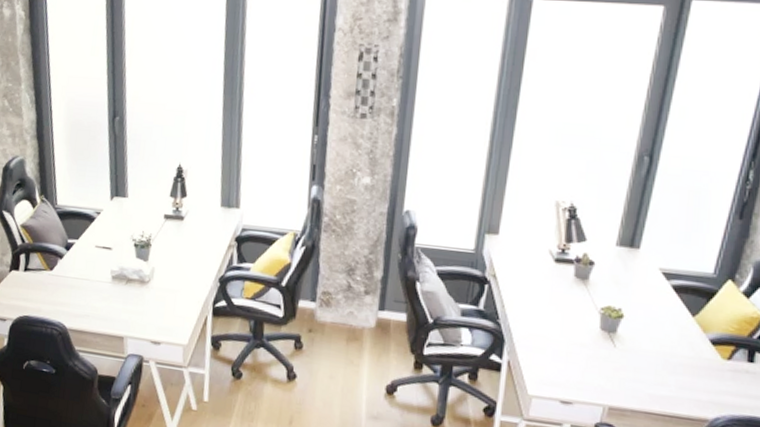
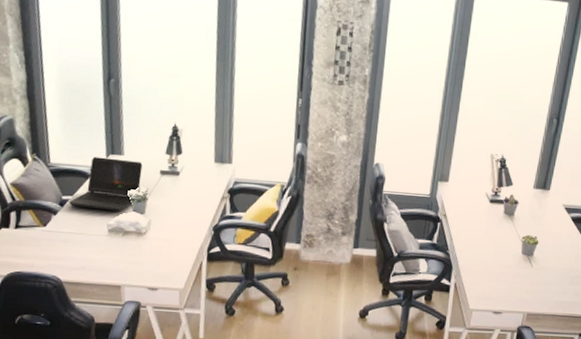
laptop computer: none [74,199,147,258] -> present [69,157,143,212]

